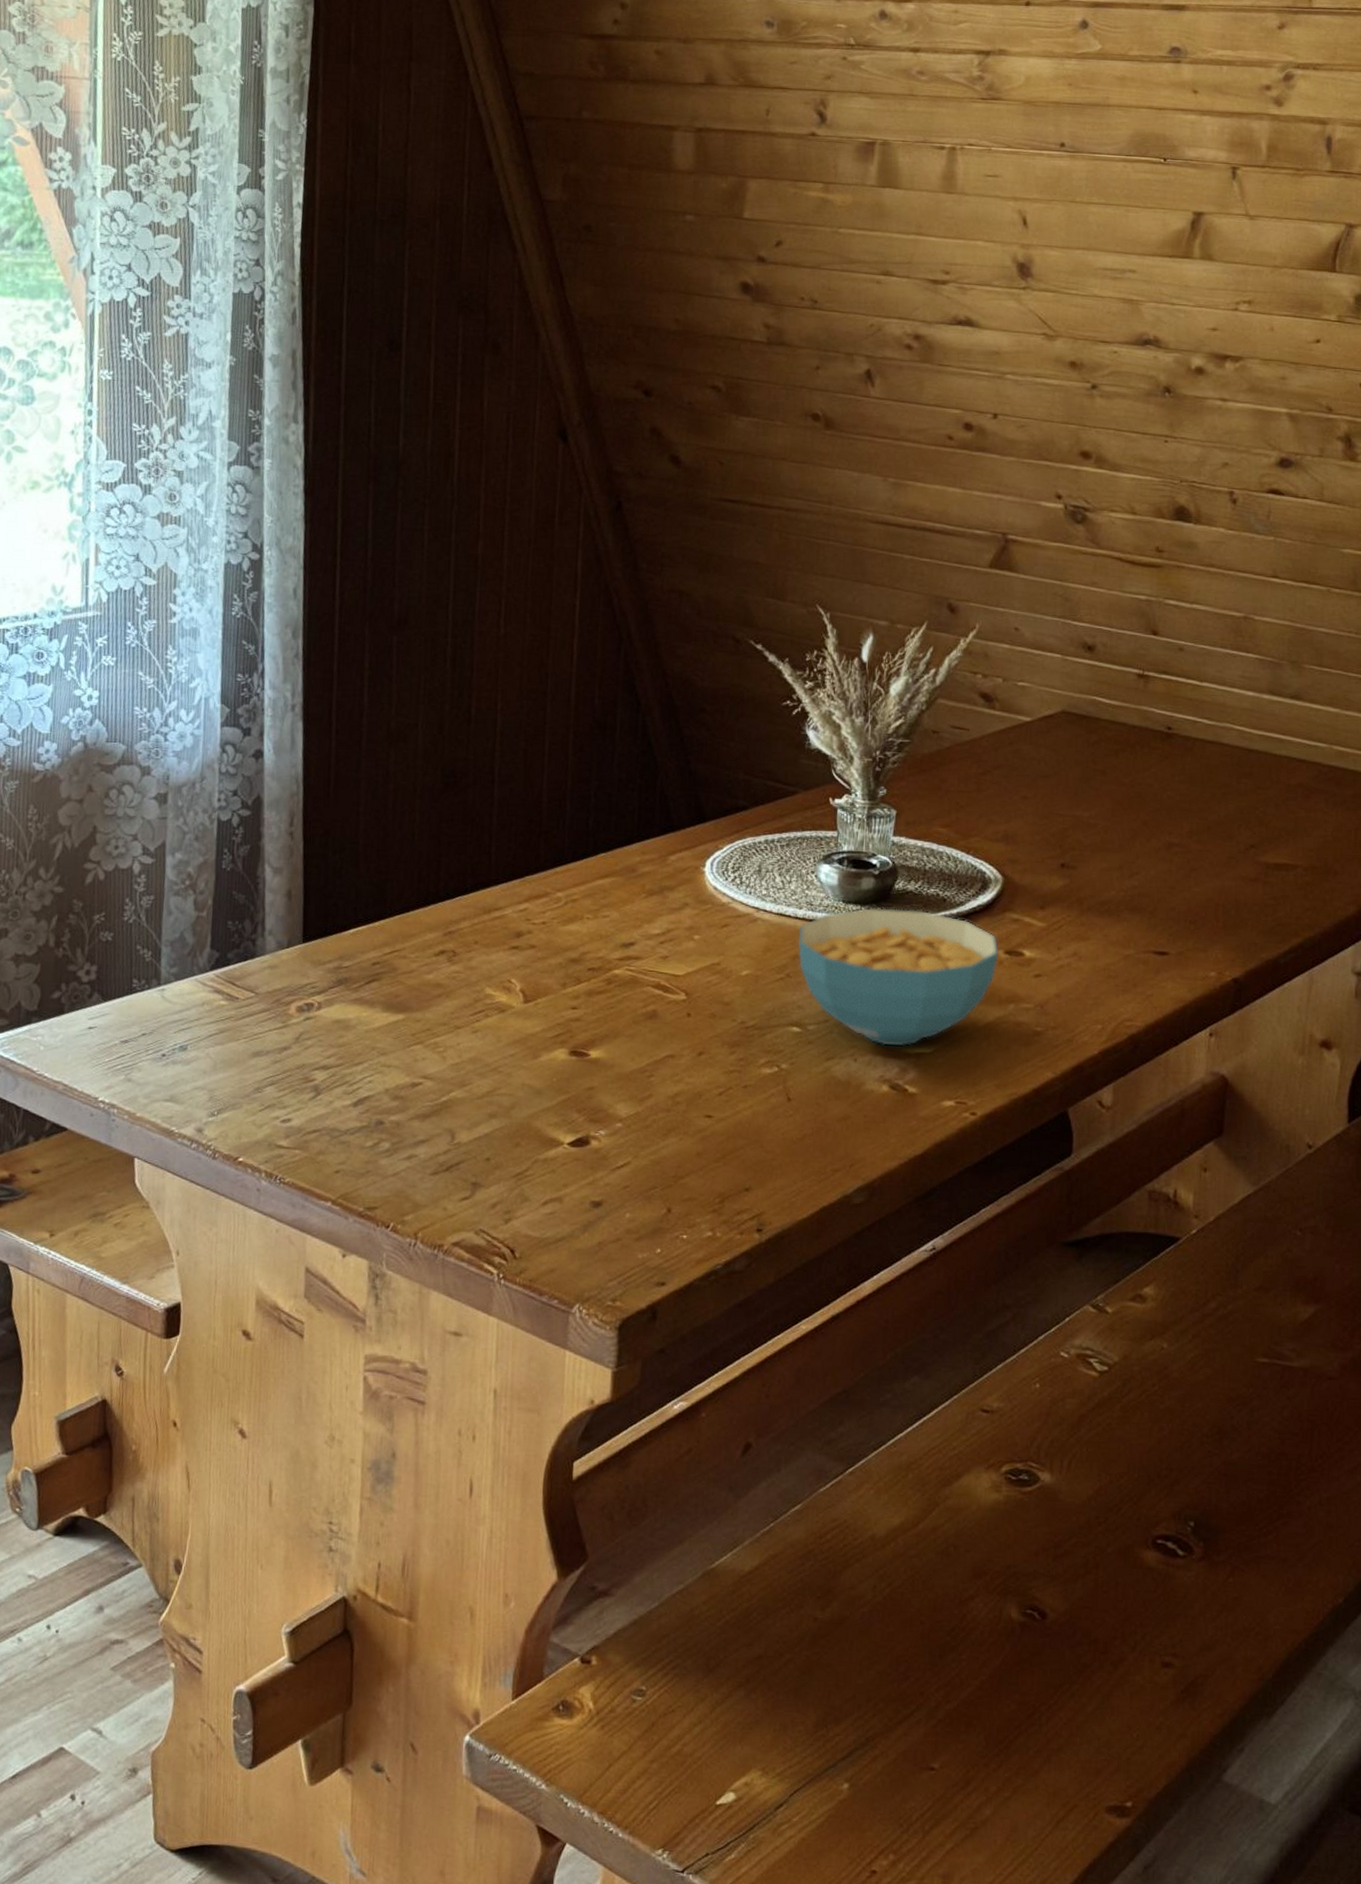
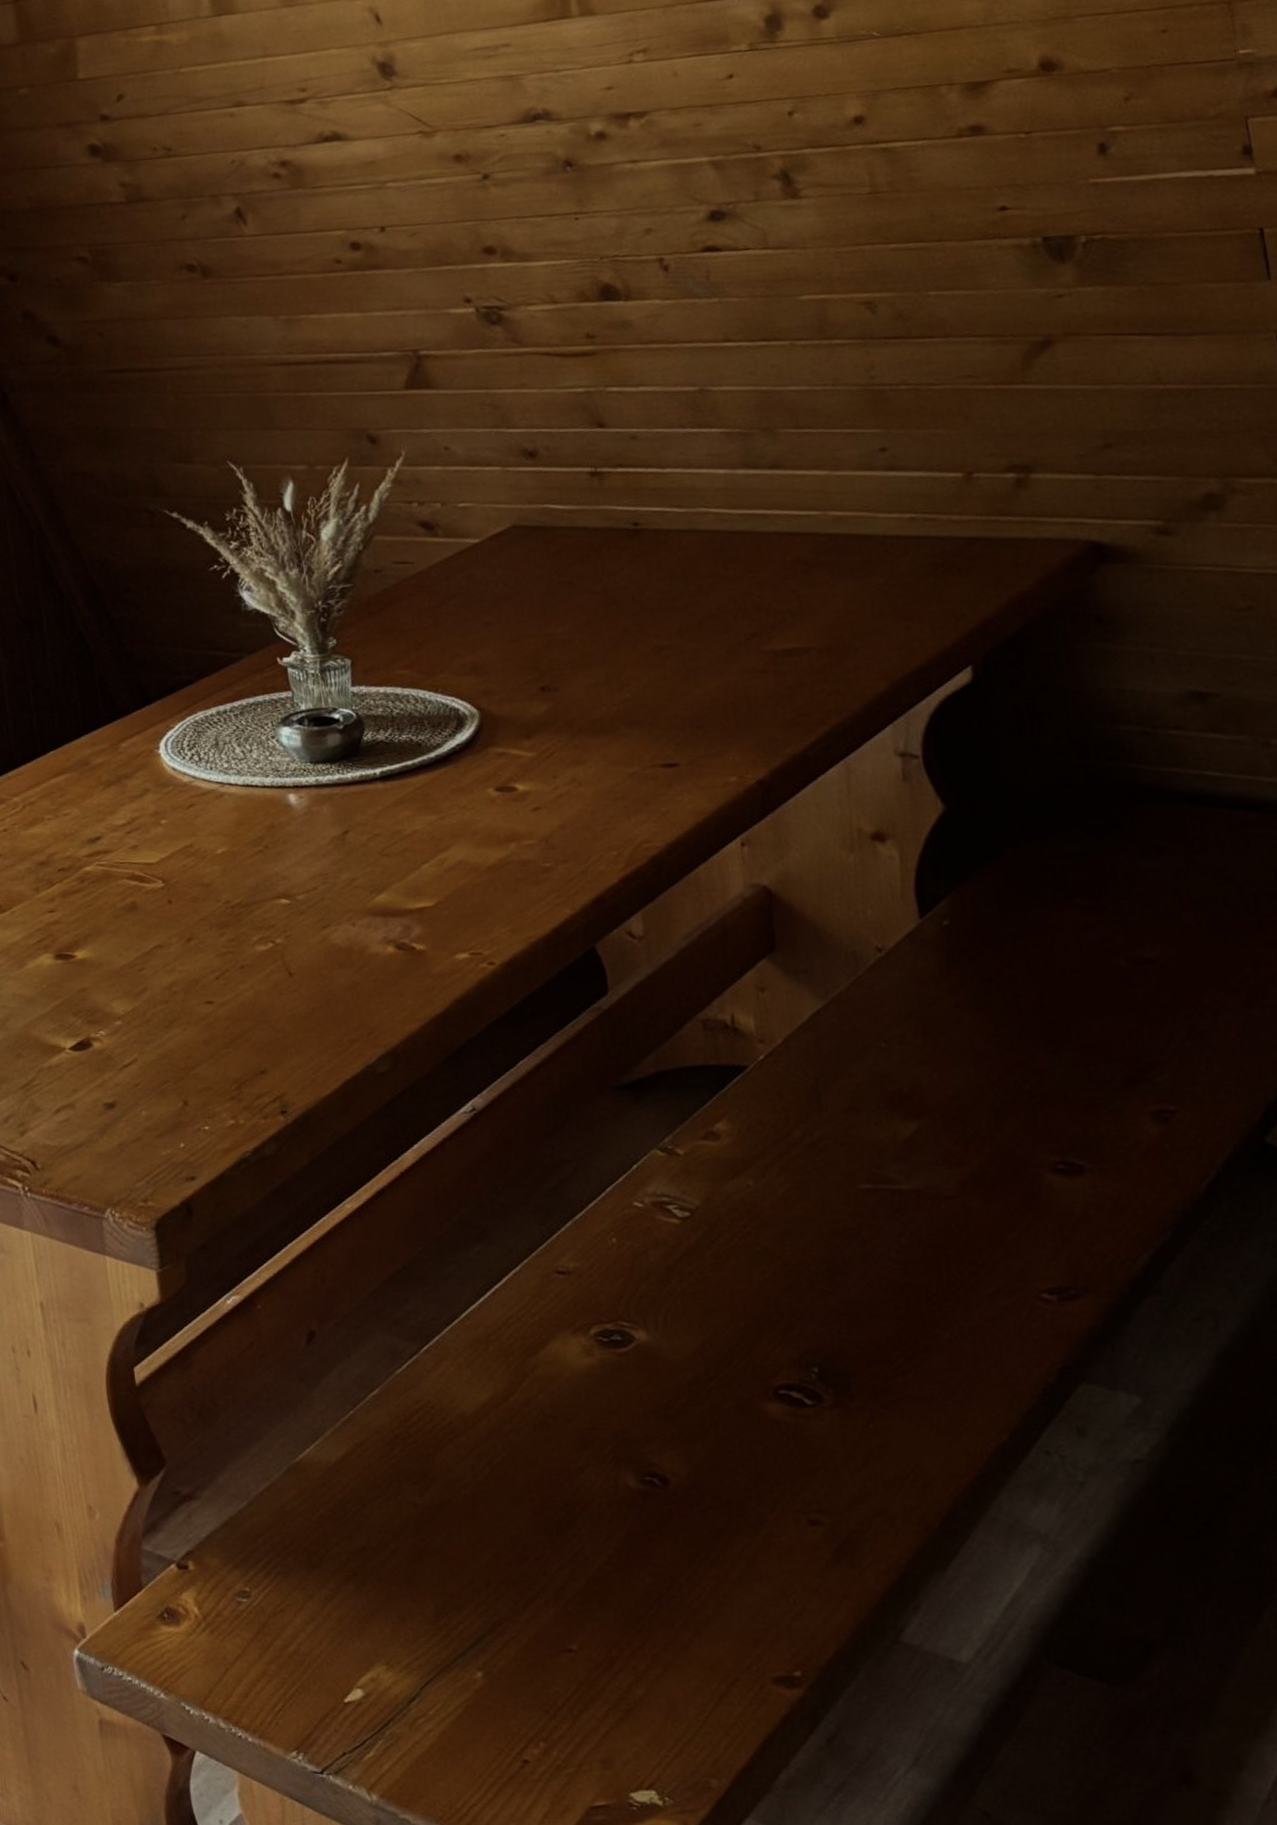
cereal bowl: present [798,908,999,1047] -> none [269,759,490,906]

